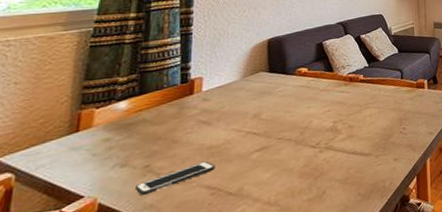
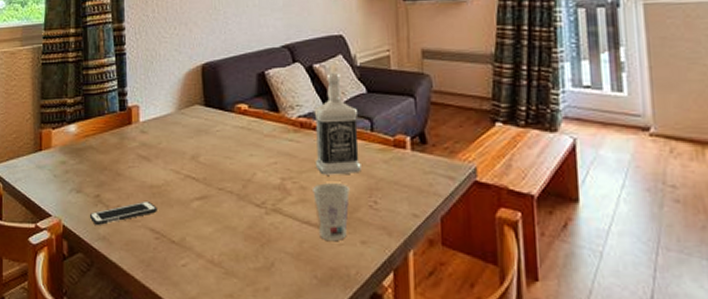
cup: none [358,118,386,164] -> present [313,183,350,240]
bottle: none [360,40,395,115] -> present [313,73,362,175]

